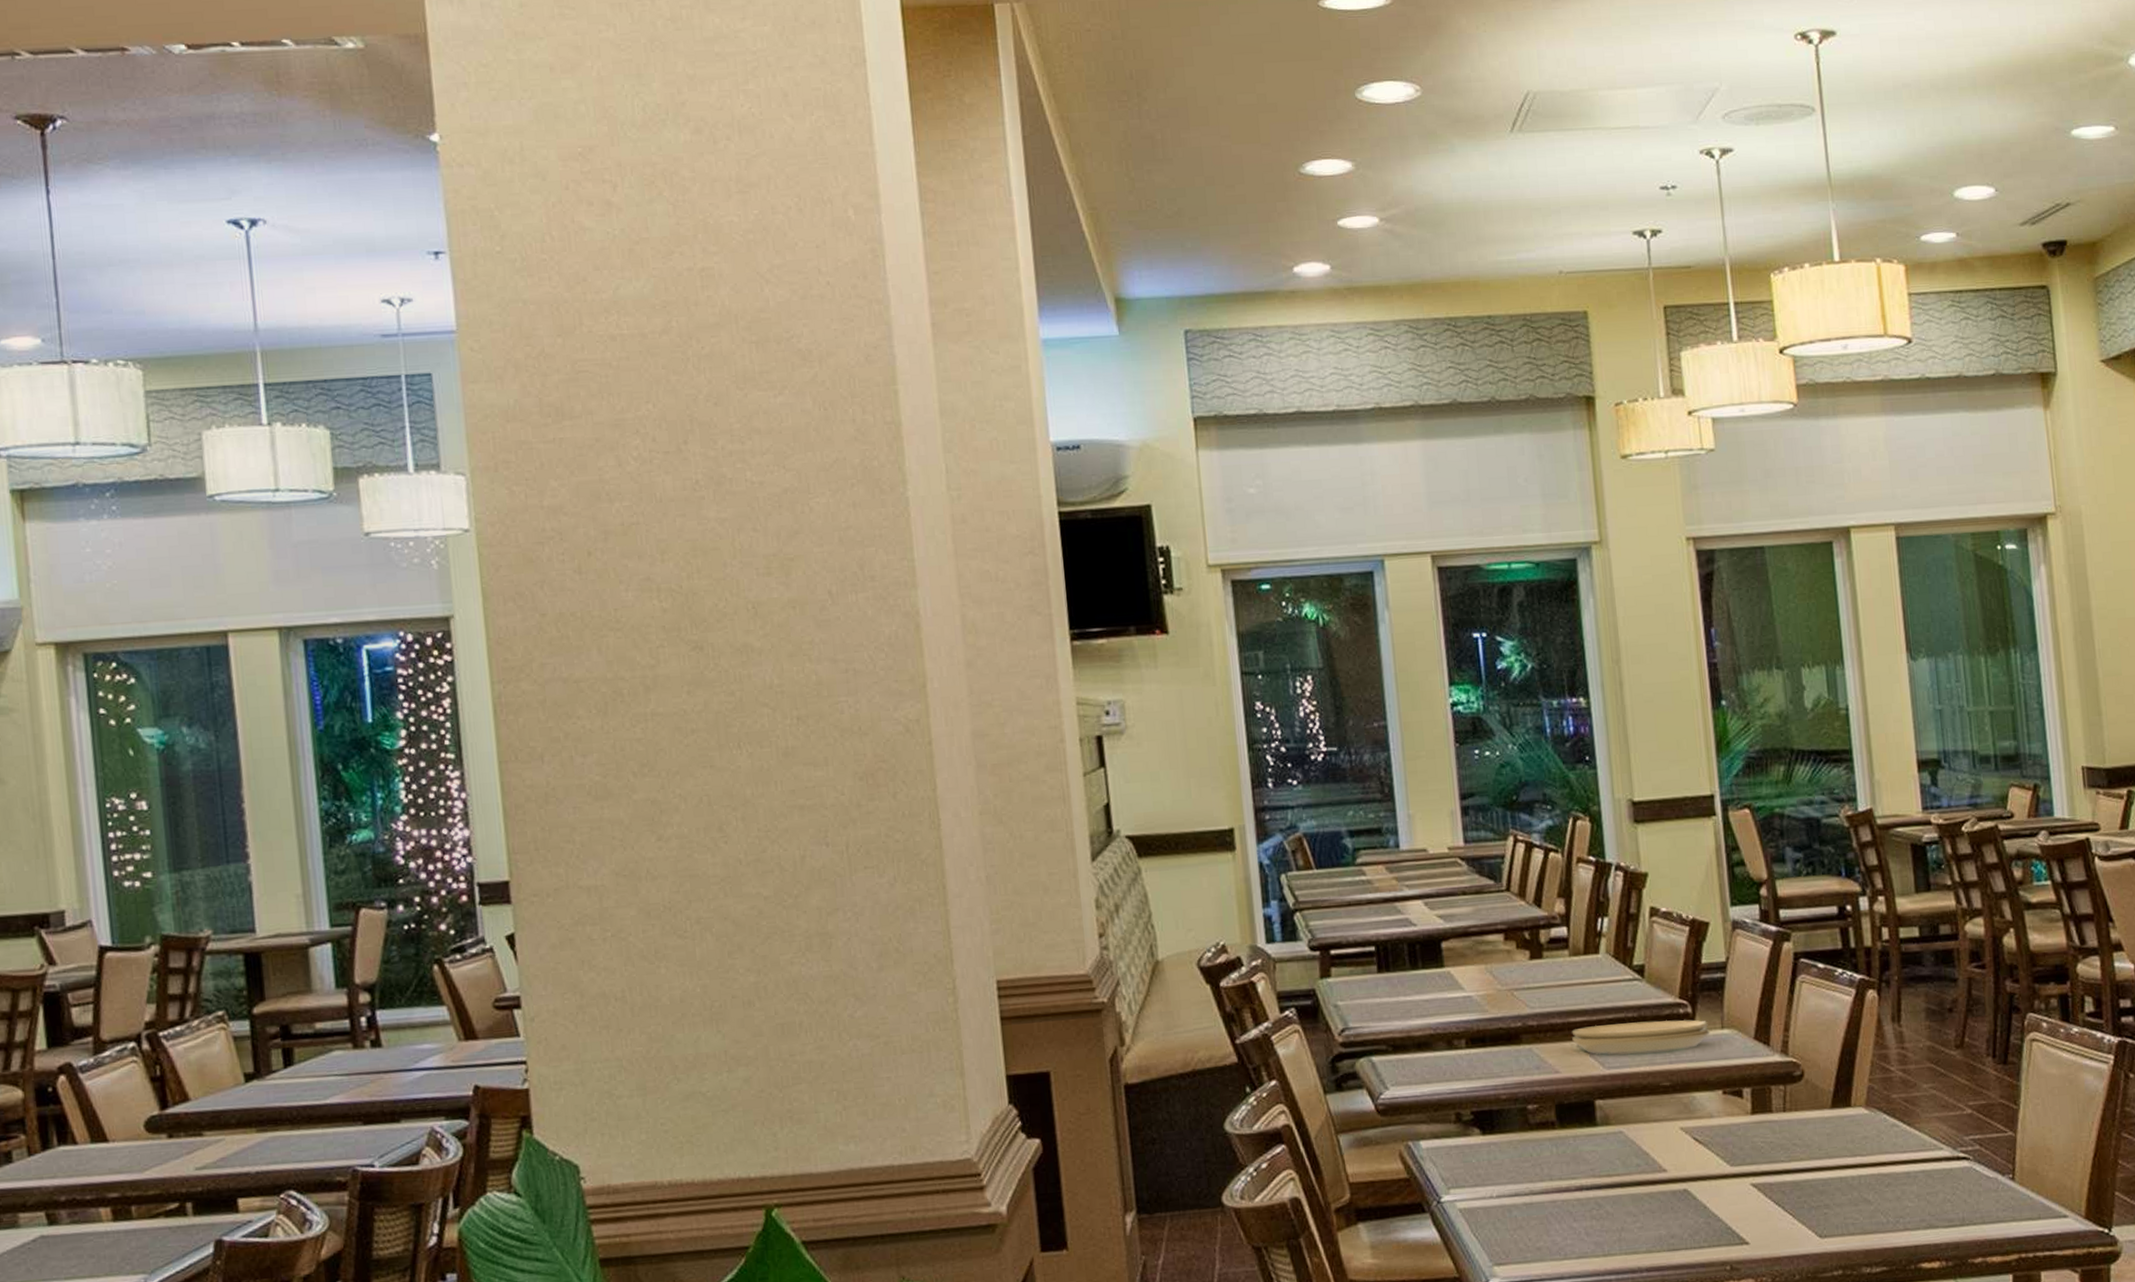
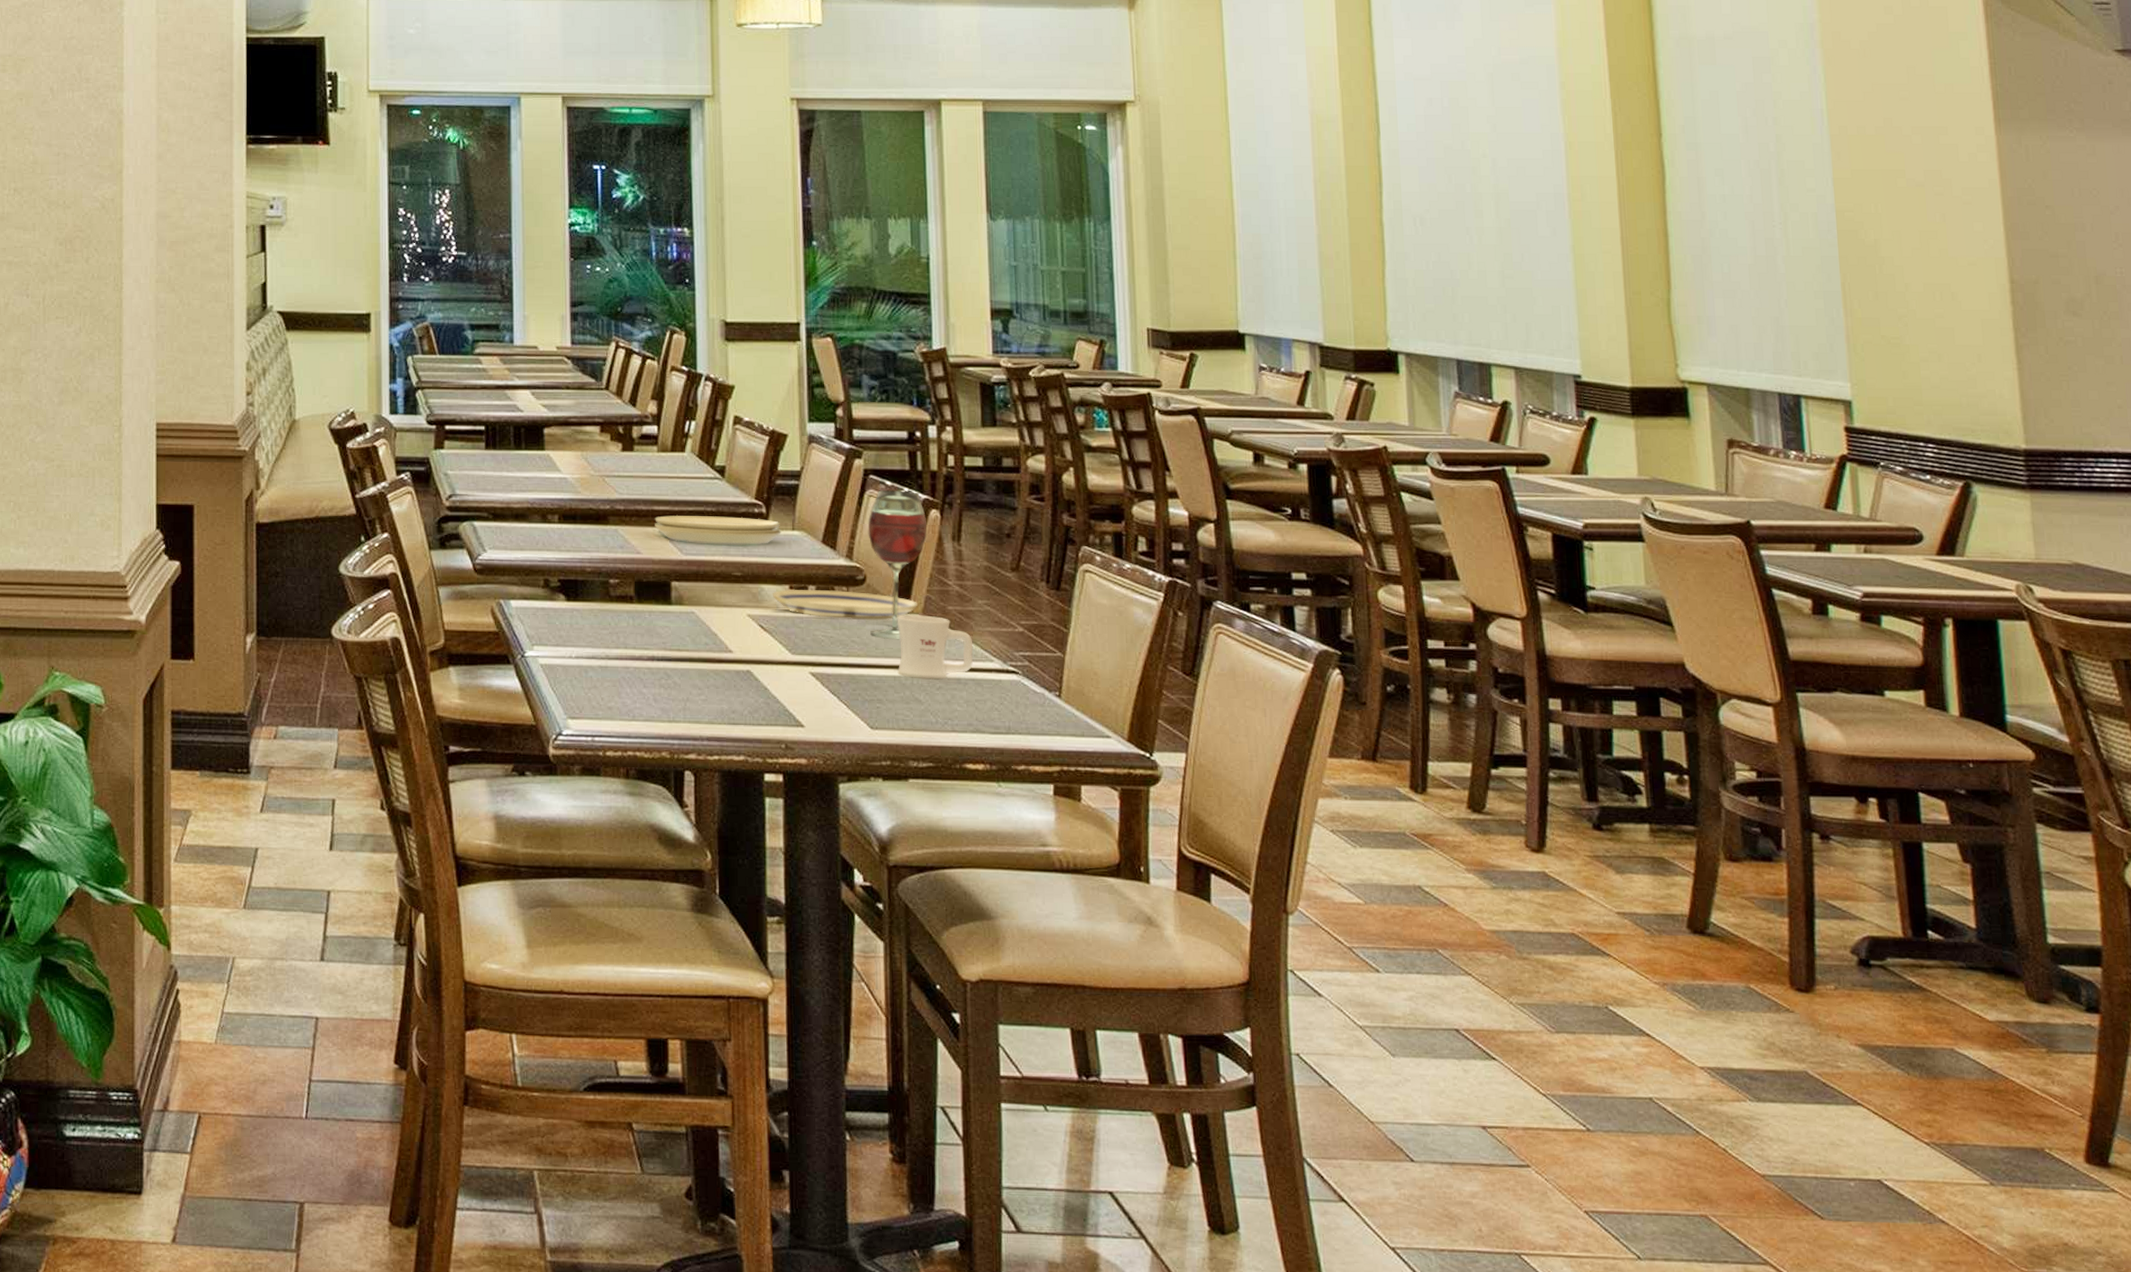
plate: none [1704,1089,1861,1122] -> present [772,590,919,620]
wineglass: none [1802,972,1865,1138] -> present [868,490,927,640]
mug: none [1839,1107,1922,1178] -> present [897,615,973,680]

